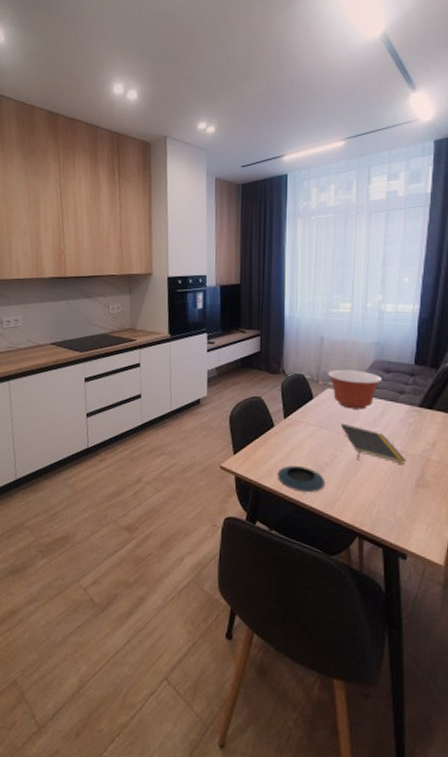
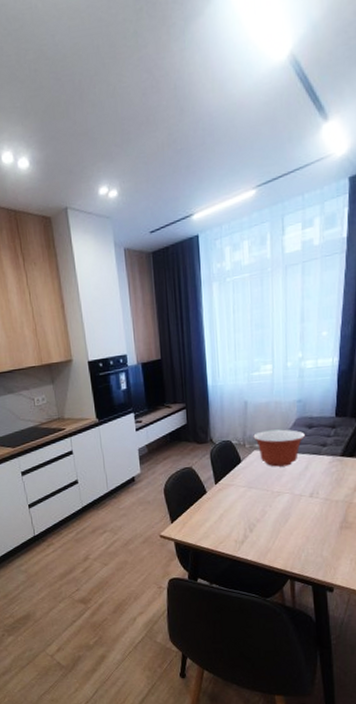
saucer: present [277,466,326,493] -> none [213,525,258,548]
notepad: present [340,423,406,464] -> none [268,480,330,513]

